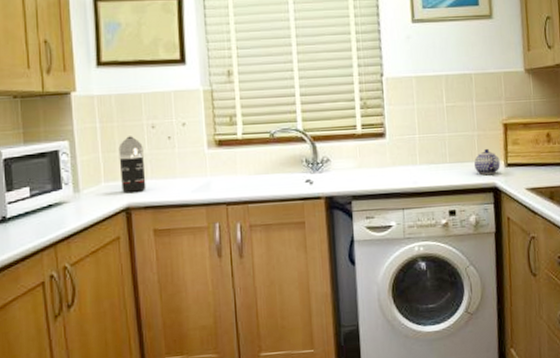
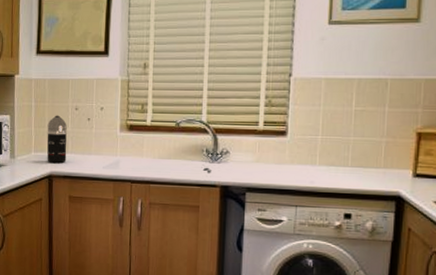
teapot: present [474,149,500,175] -> none [378,157,408,183]

